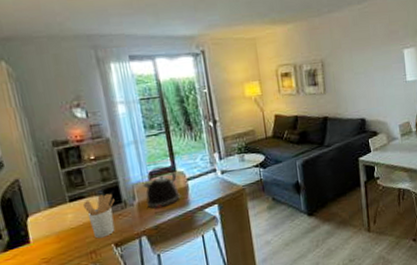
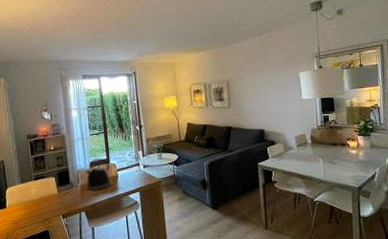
utensil holder: present [82,193,115,239] -> none [43,176,65,210]

